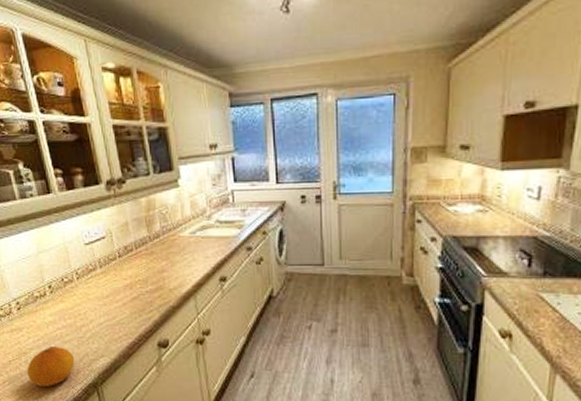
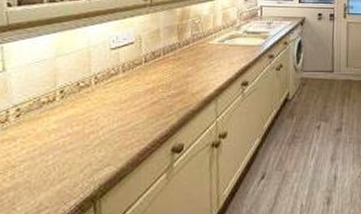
fruit: present [27,345,75,386] -> none [10,156,75,205]

